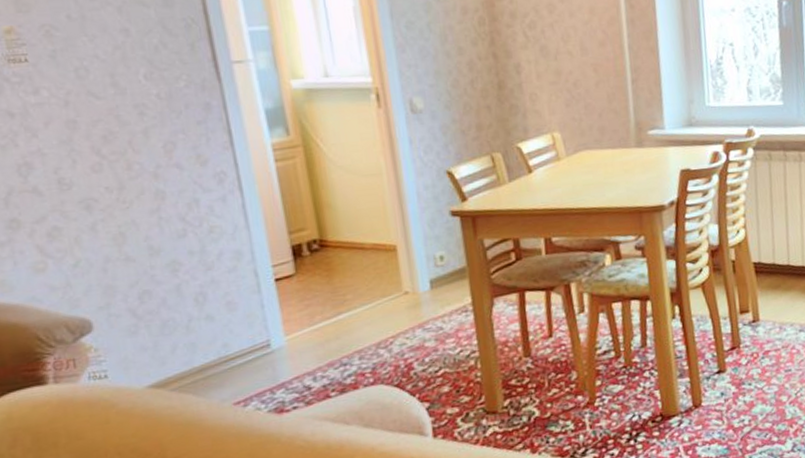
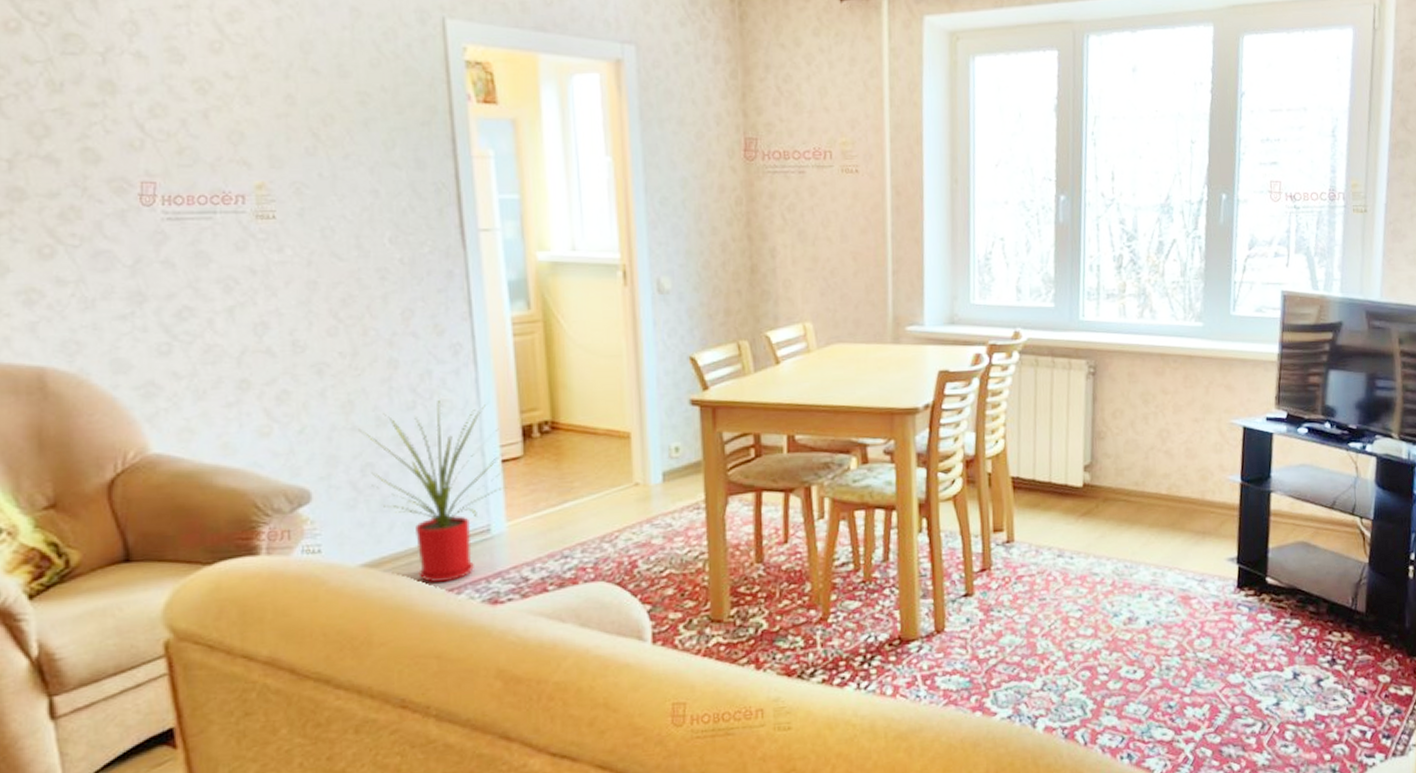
house plant: none [132,227,289,399] -> present [358,400,514,584]

